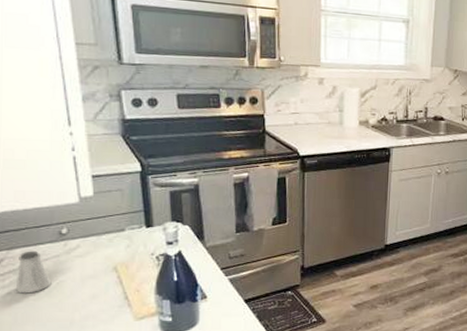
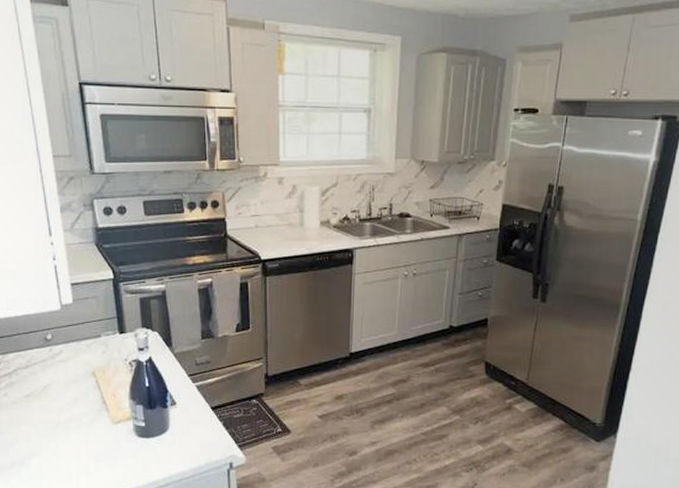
saltshaker: present [15,250,50,294] -> none [10,355,39,396]

